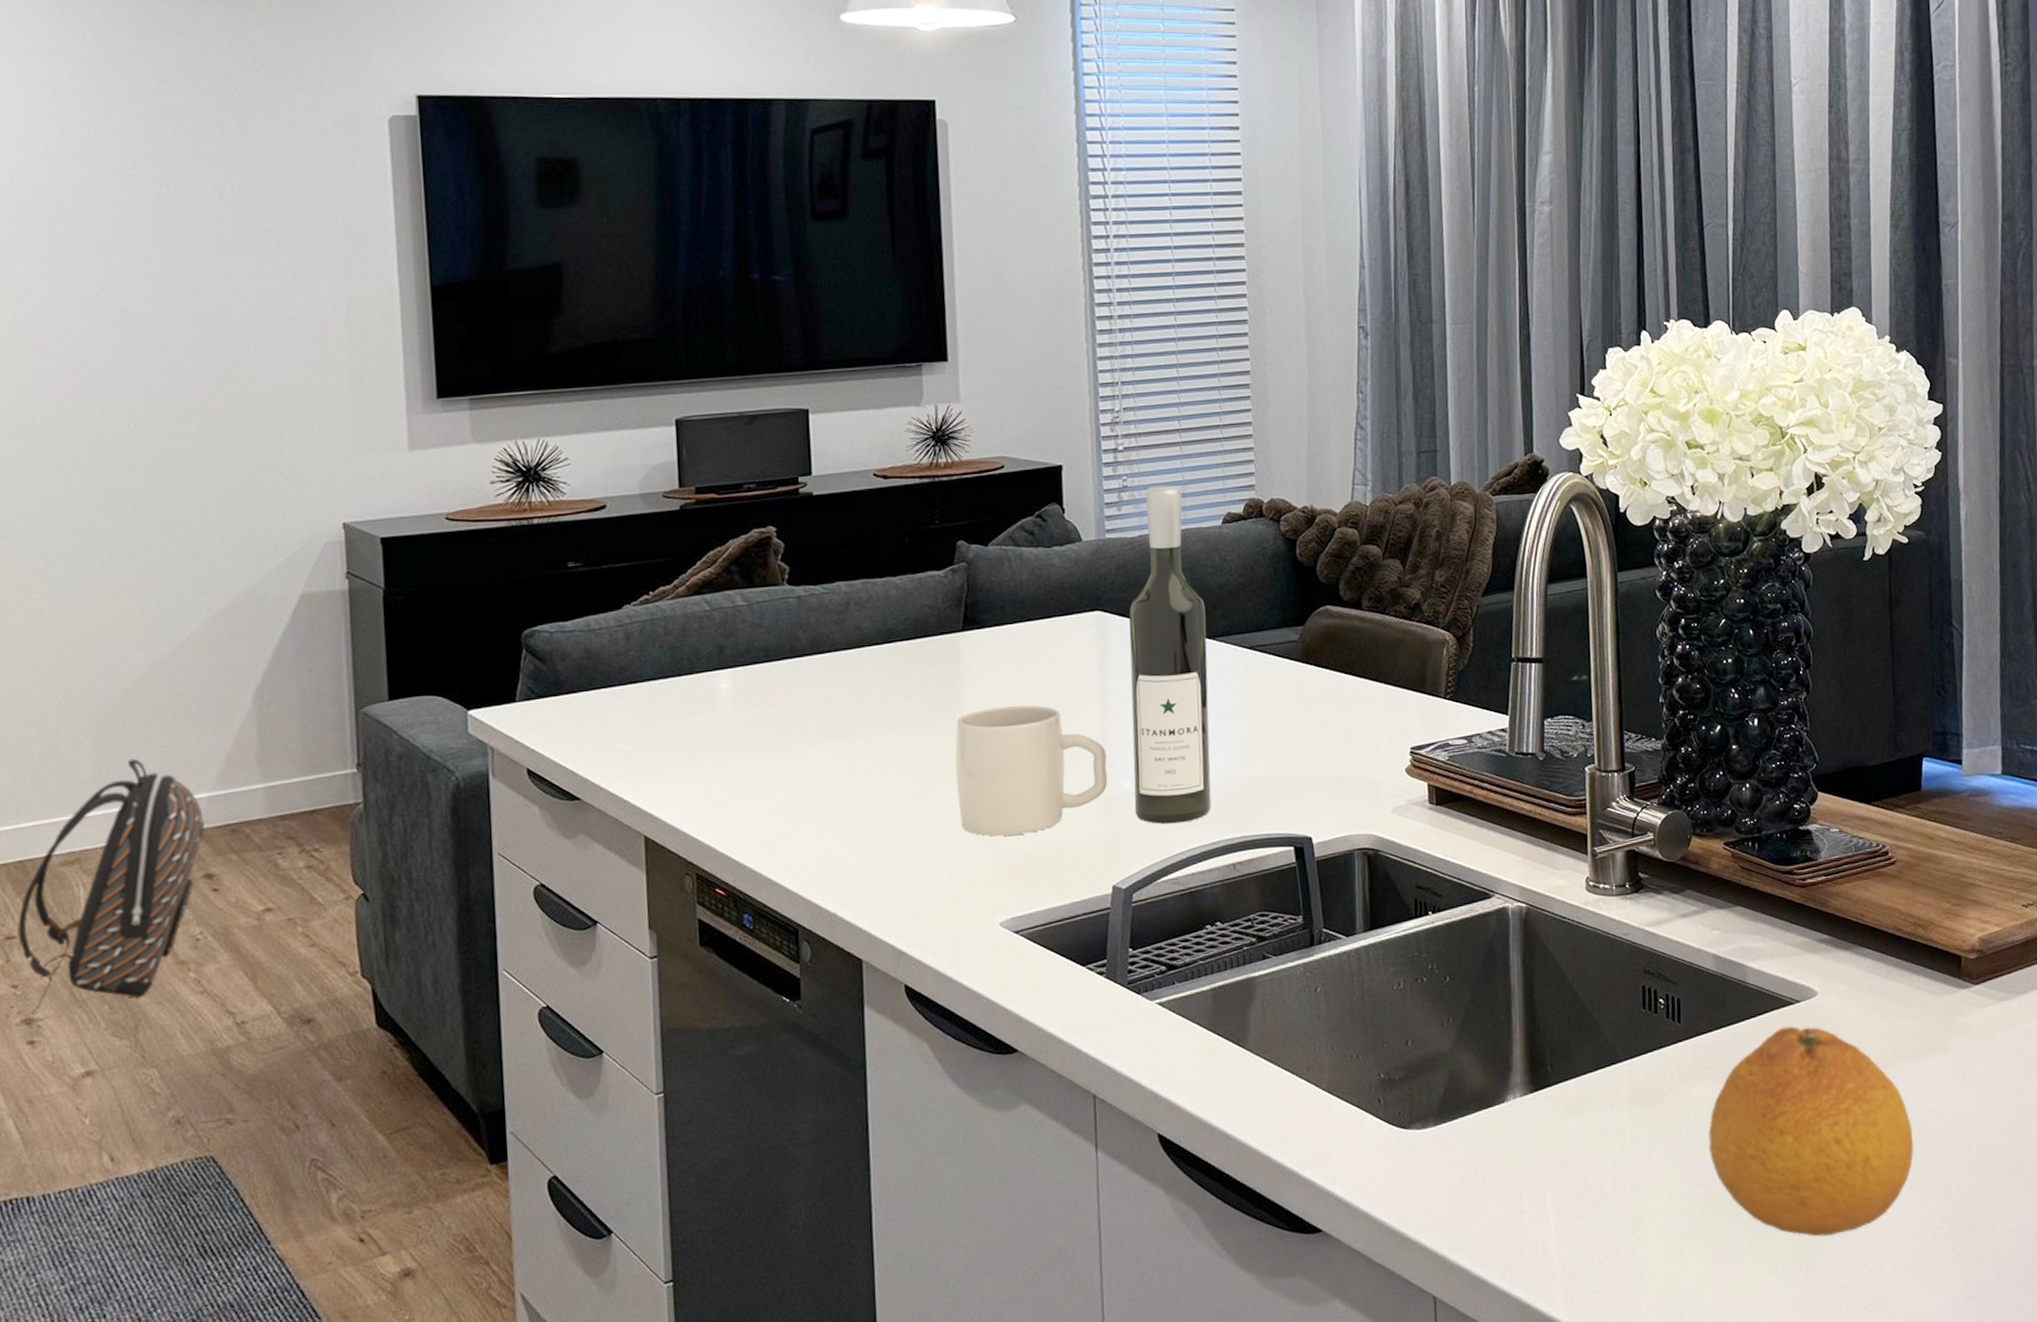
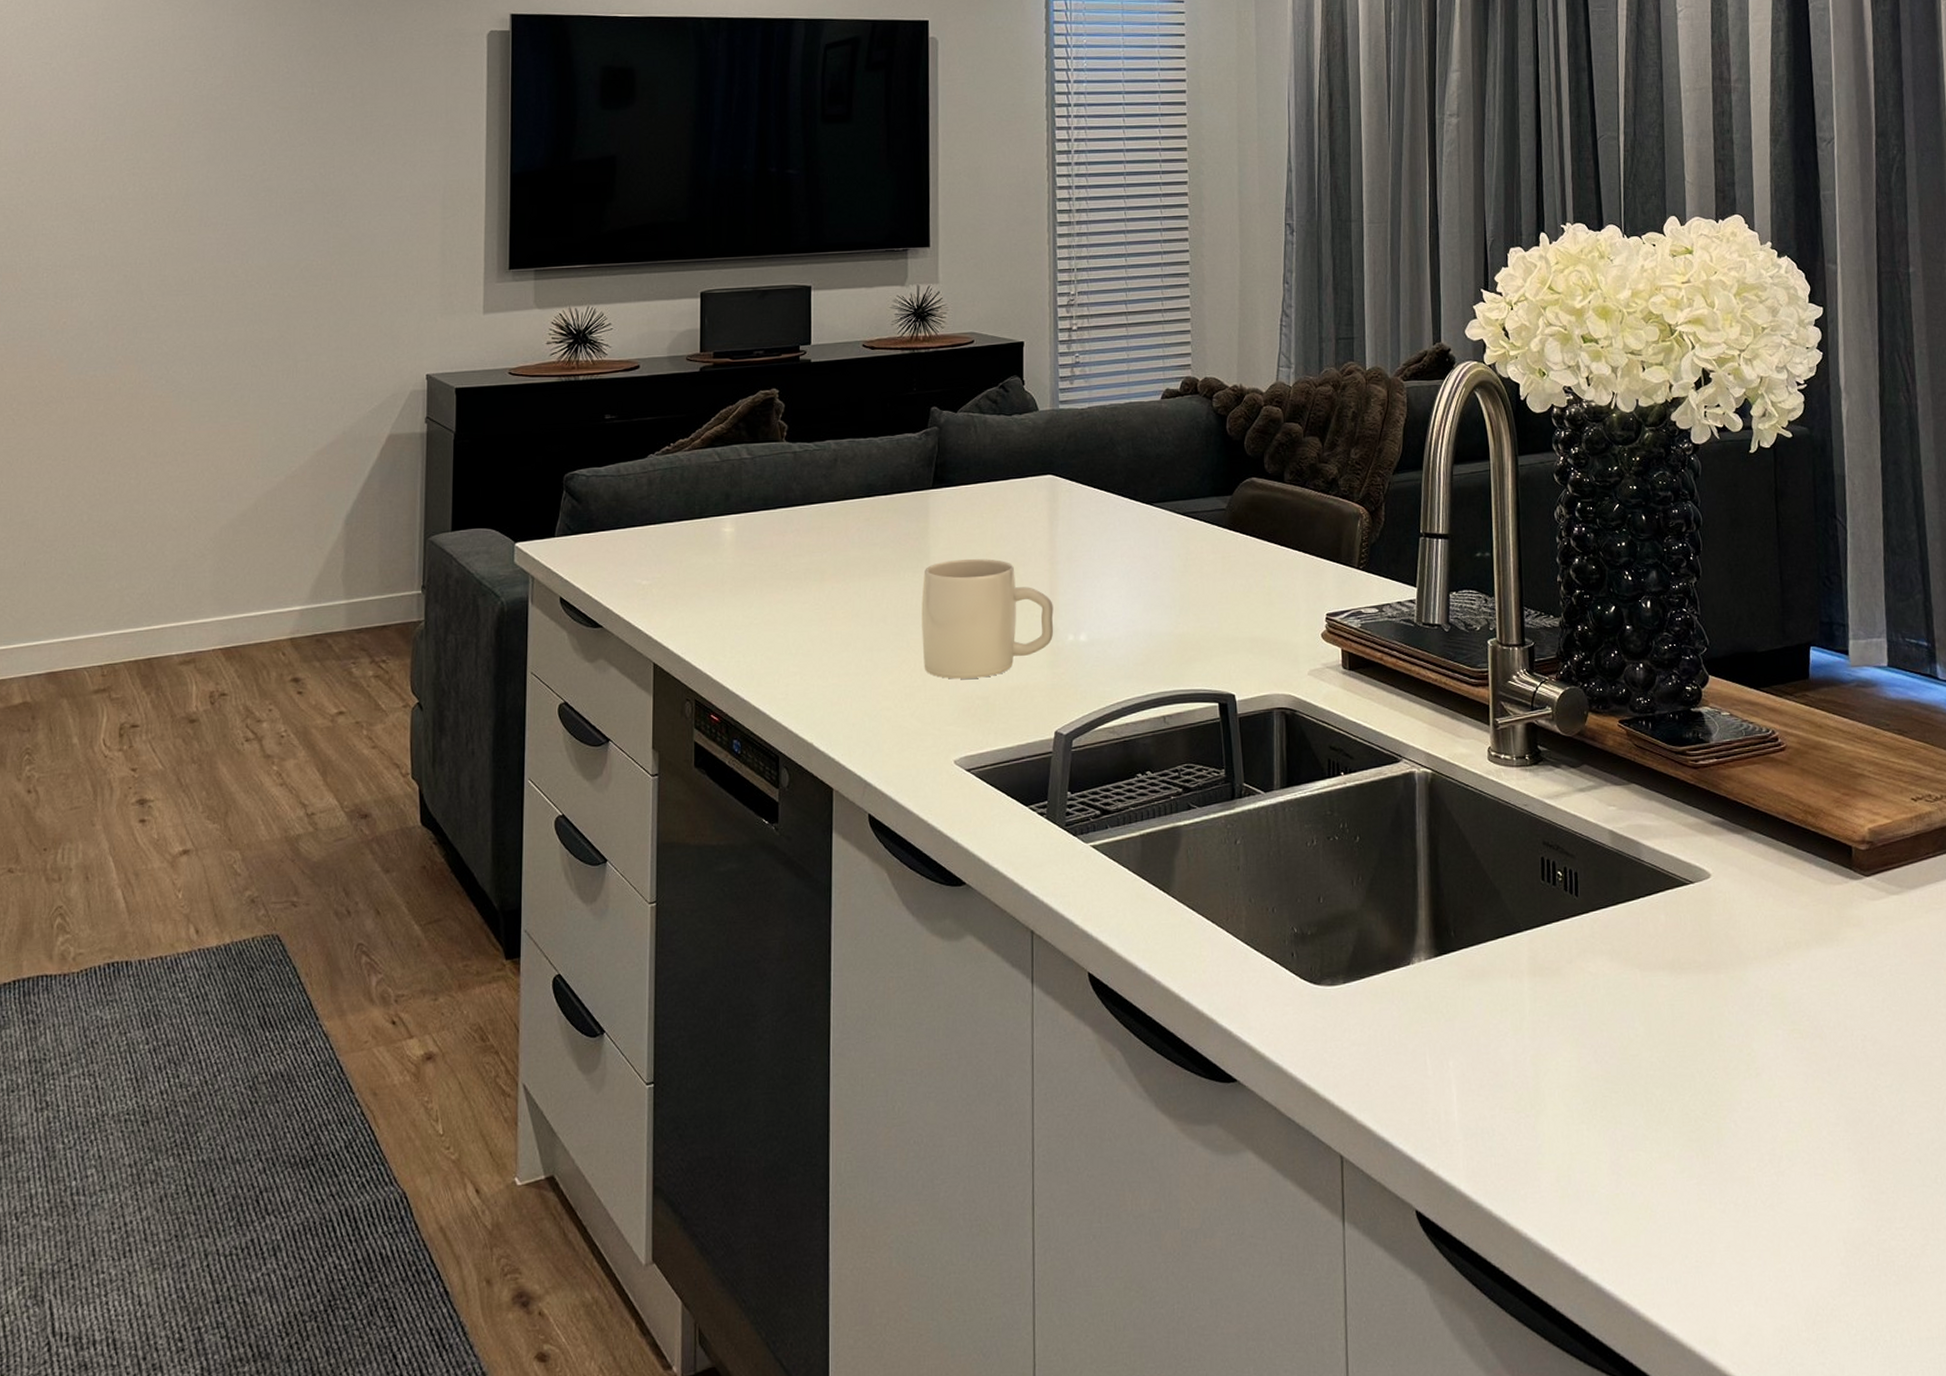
backpack: present [17,758,205,1013] -> none [141,573,297,794]
bottle: present [1128,485,1212,824] -> none [1076,362,1146,676]
fruit: present [1708,1026,1914,1237] -> none [1605,907,1809,1125]

